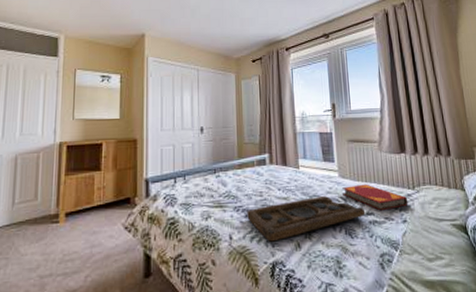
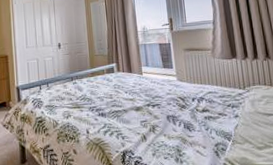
decorative tray: present [246,196,366,242] -> none [99,97,202,135]
hardback book: present [342,184,408,211] -> none [180,85,240,108]

